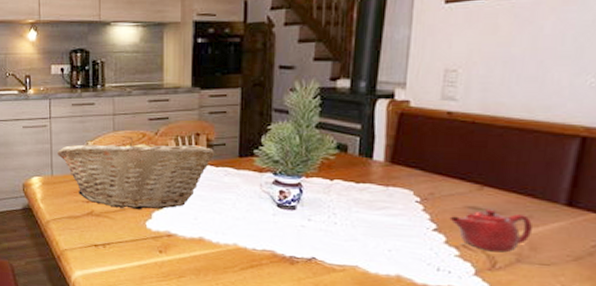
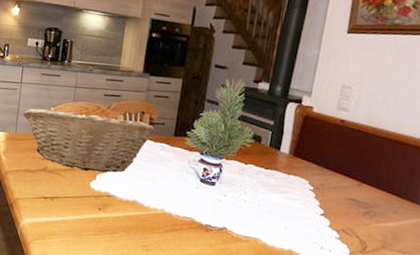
teapot: present [449,209,532,253] -> none [334,202,396,239]

